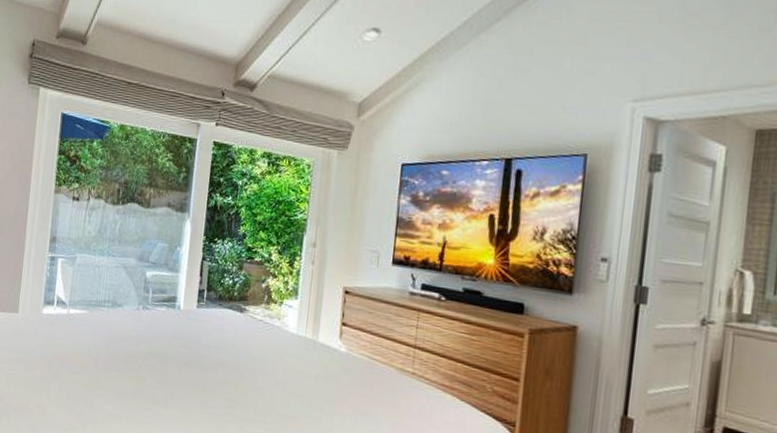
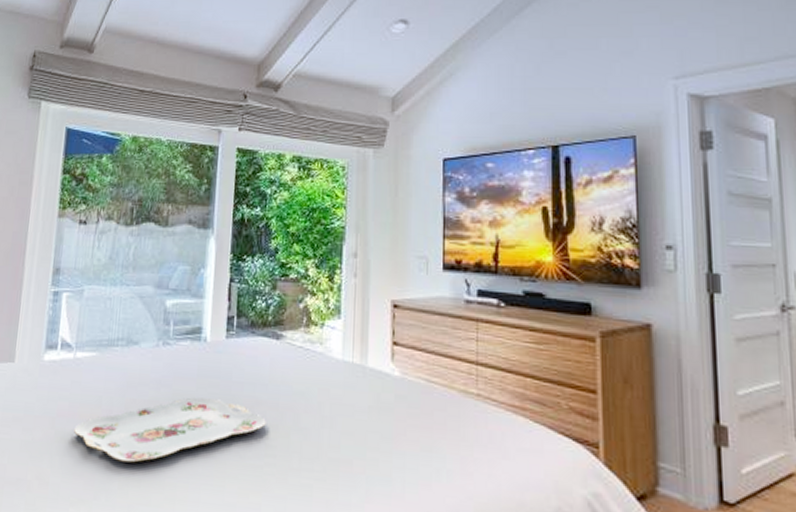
serving tray: none [67,354,228,402] -> present [74,397,266,463]

